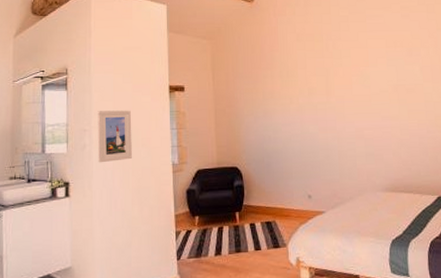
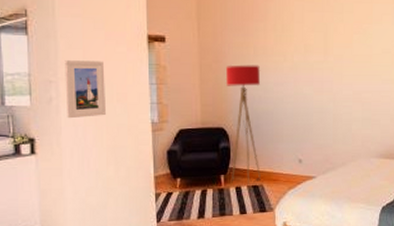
floor lamp: none [238,108,273,222] -> present [225,65,261,185]

